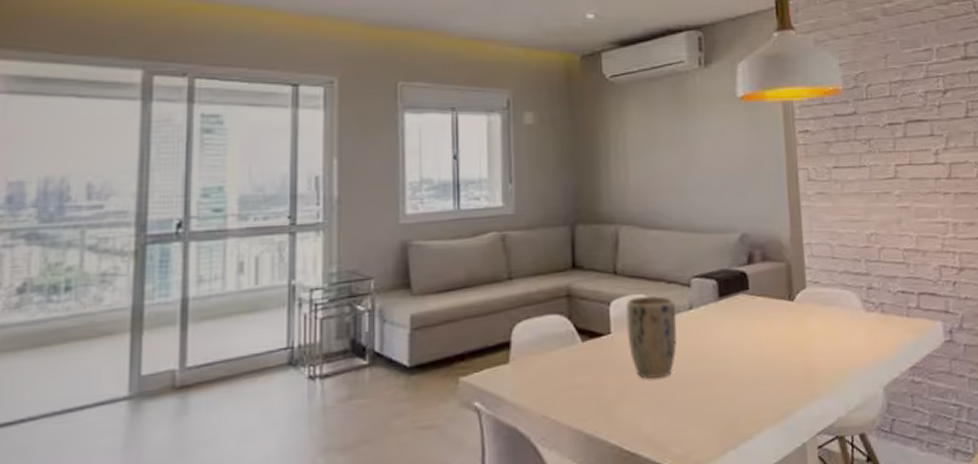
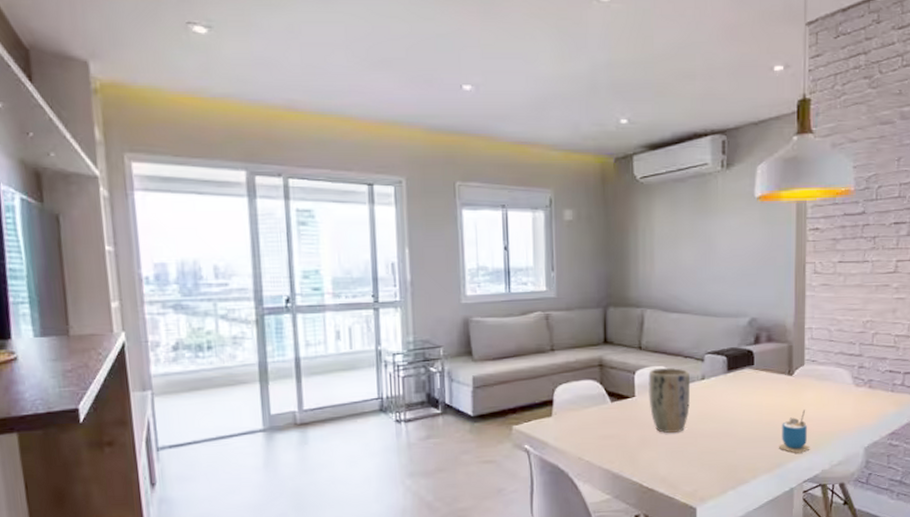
cup: none [784,342,821,398] -> present [778,410,810,453]

